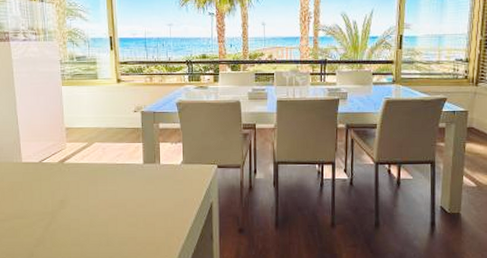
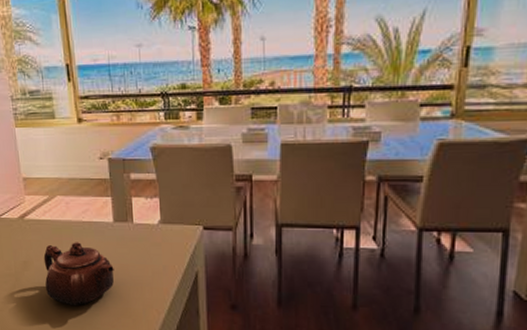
teapot: none [79,181,142,238] -> present [43,242,114,306]

